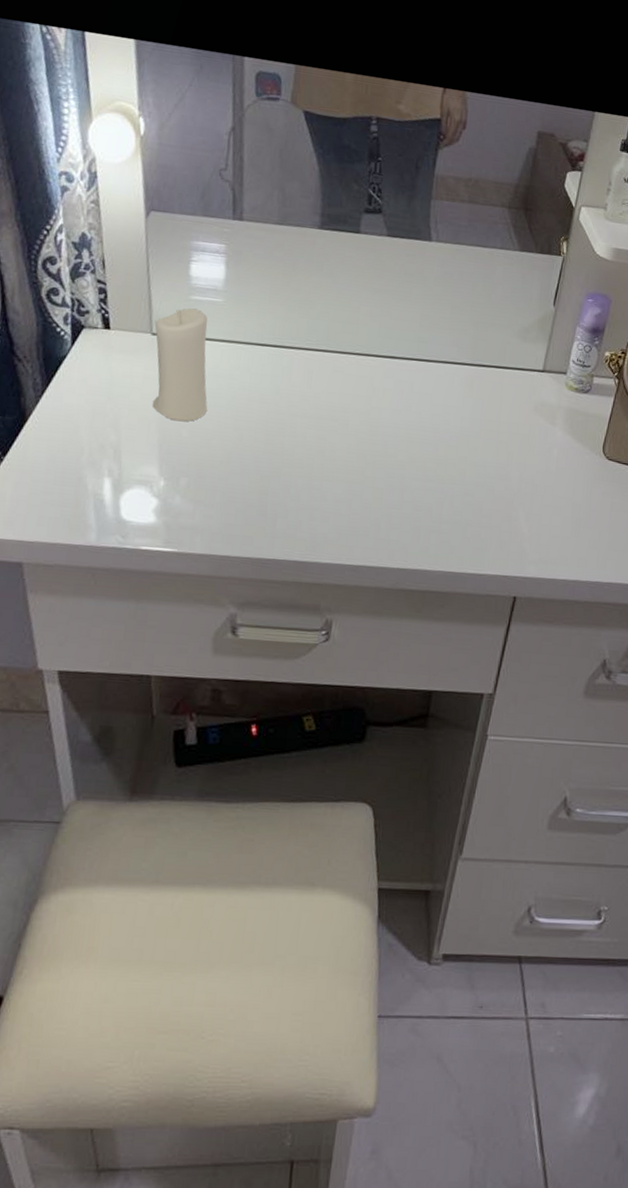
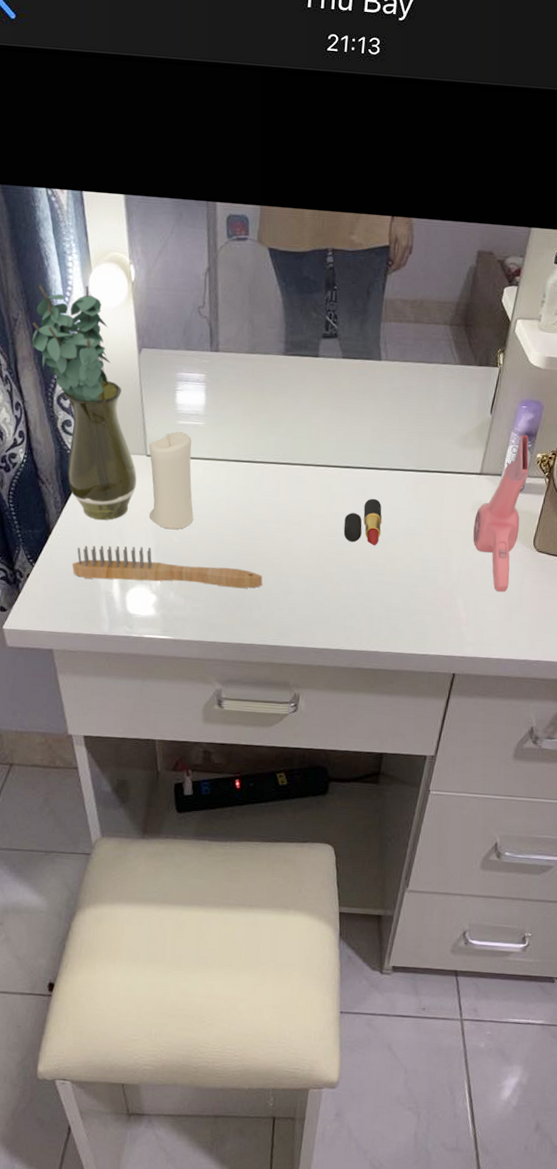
vase: none [14,131,139,408] -> present [32,285,137,520]
wire brush: none [52,437,290,493] -> present [72,545,263,588]
lipstick: none [387,393,432,448] -> present [343,498,382,546]
hair dryer: none [535,330,597,504] -> present [473,435,529,592]

